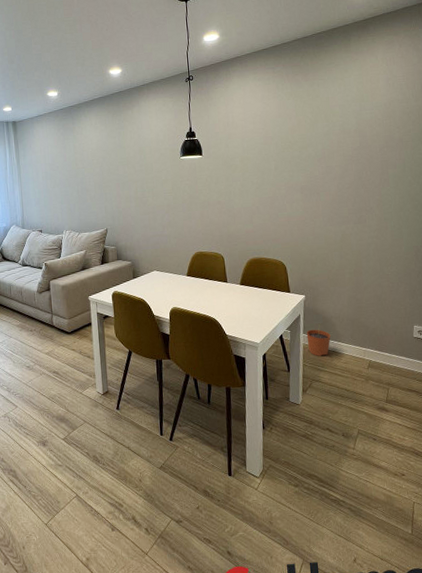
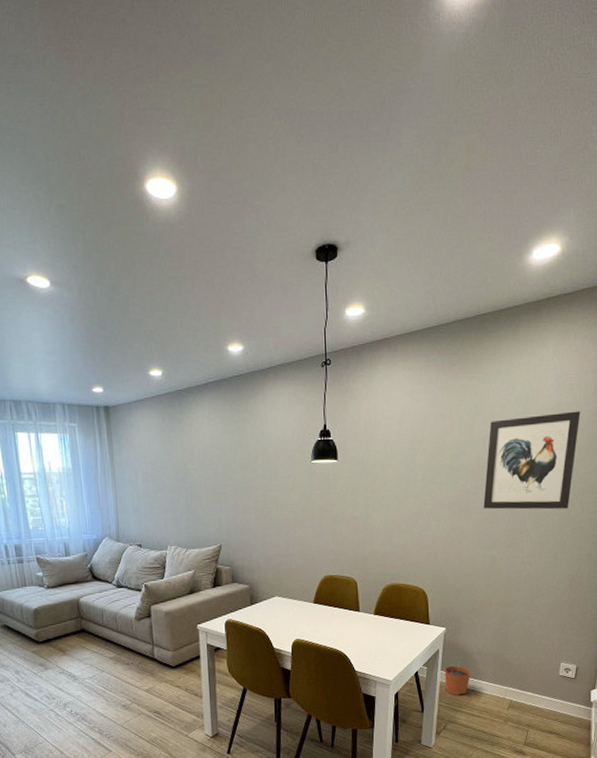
wall art: none [330,106,411,192] -> present [483,411,581,510]

